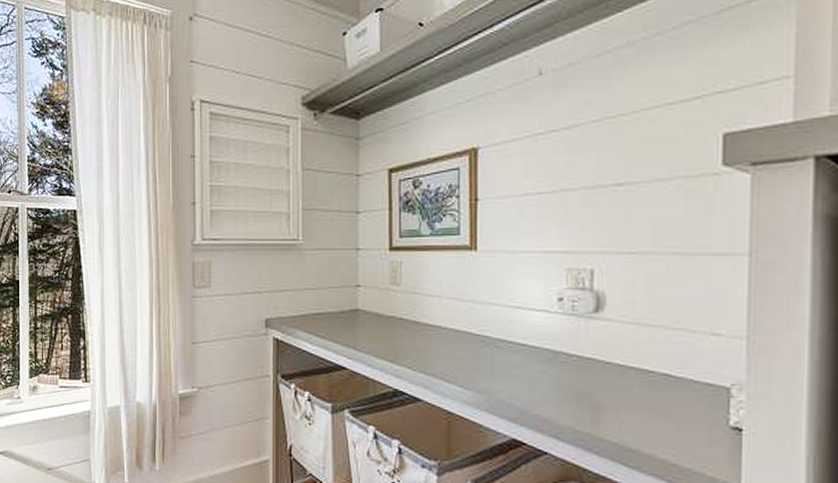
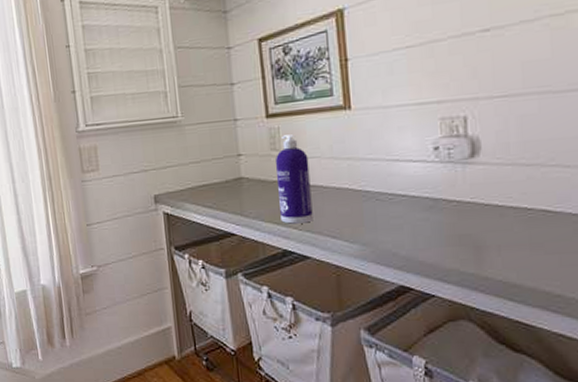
spray bottle: none [394,270,429,364] -> present [275,134,313,224]

